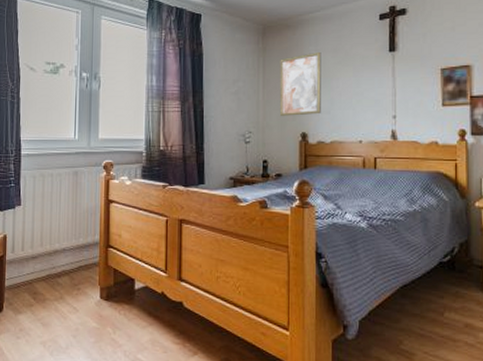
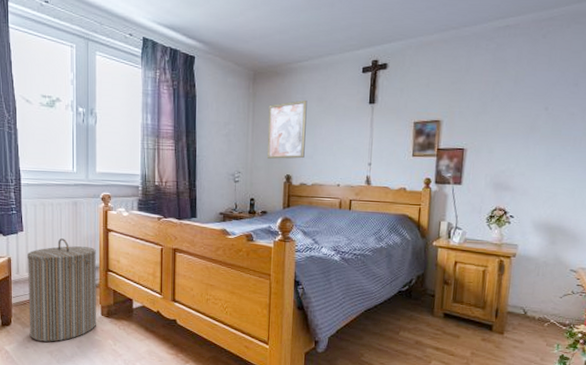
laundry hamper: none [21,212,96,331] -> present [26,238,96,342]

